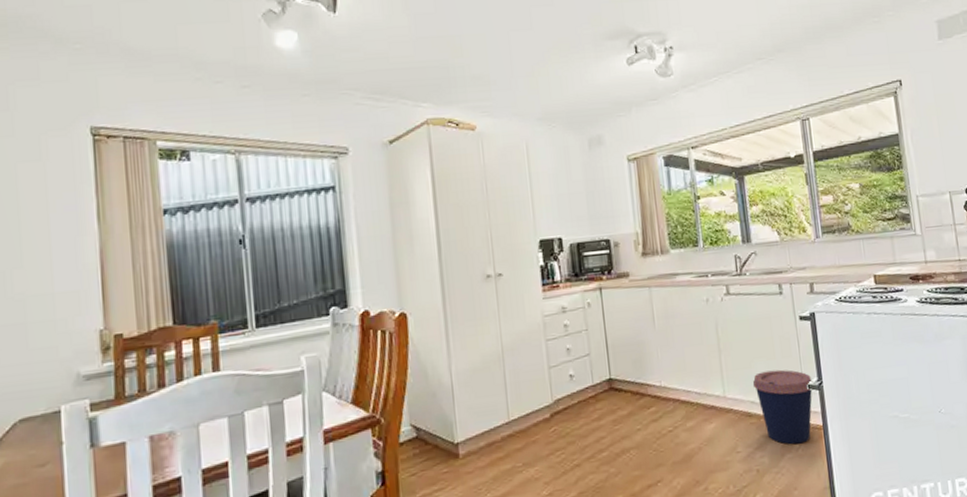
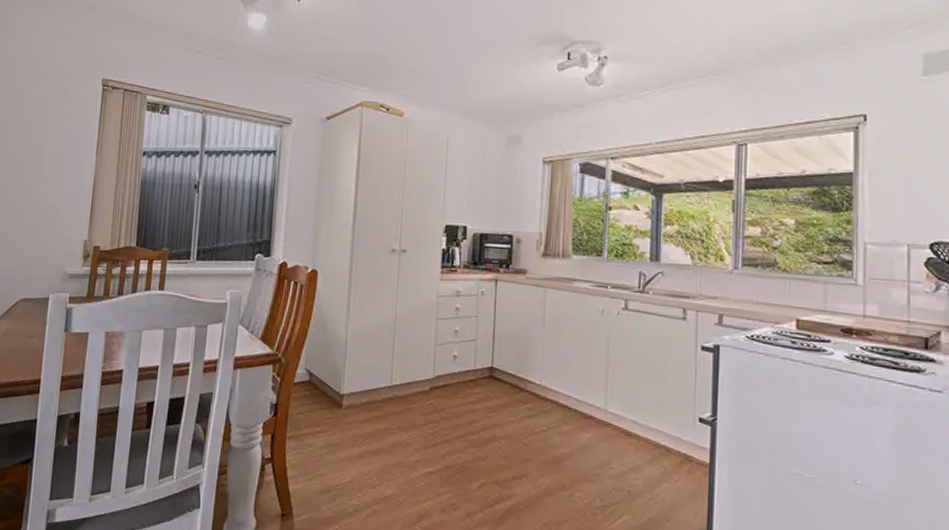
coffee cup: present [752,369,814,445] -> none [637,393,706,477]

